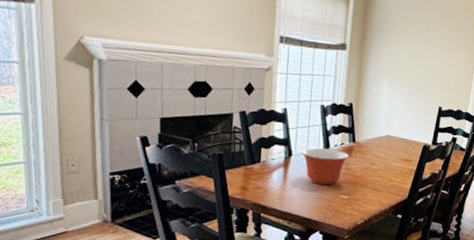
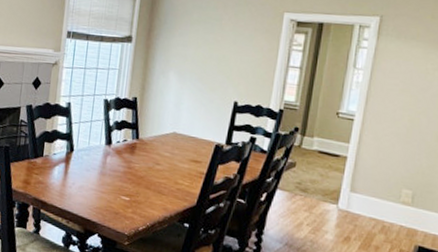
mixing bowl: present [301,148,349,185] -> none [83,144,132,184]

